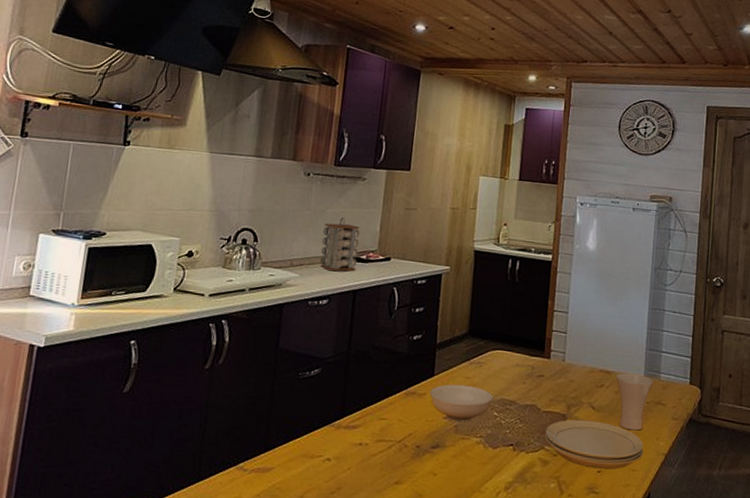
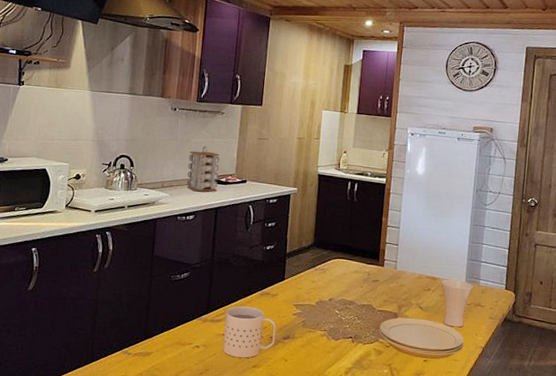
mug: none [358,408,424,473] -> present [222,306,276,359]
bowl: present [429,384,494,421] -> none [281,287,335,317]

